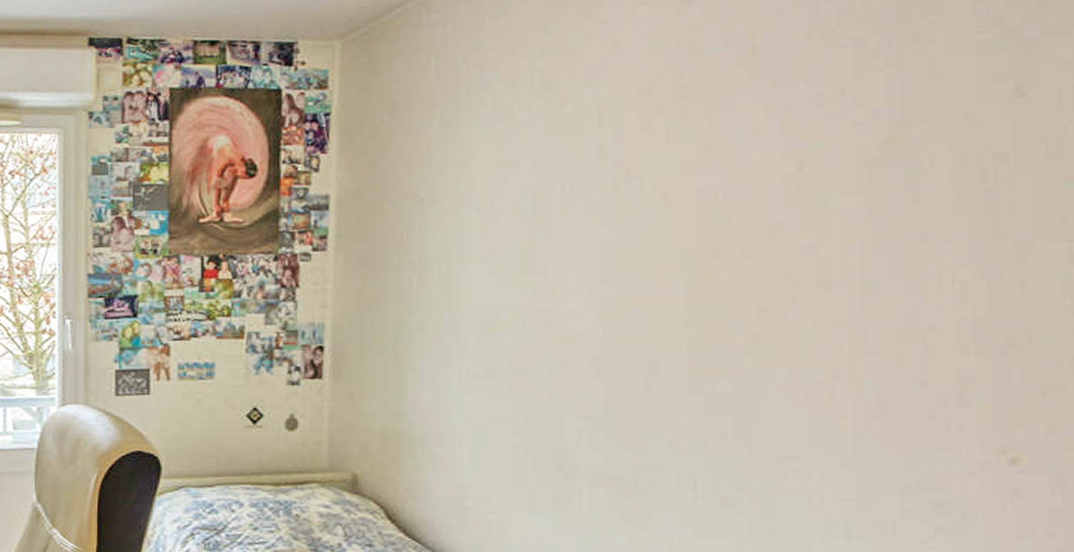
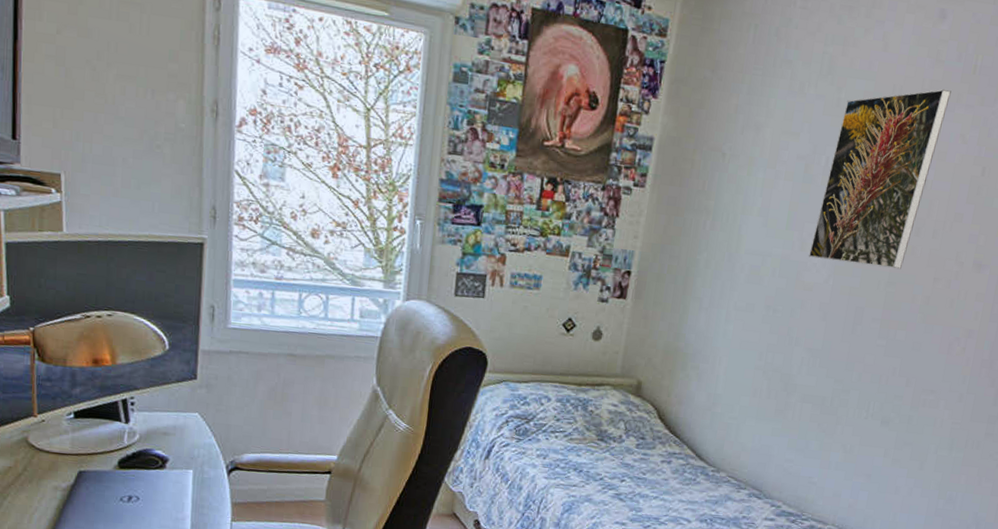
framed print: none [559,78,725,304] -> present [808,88,951,270]

